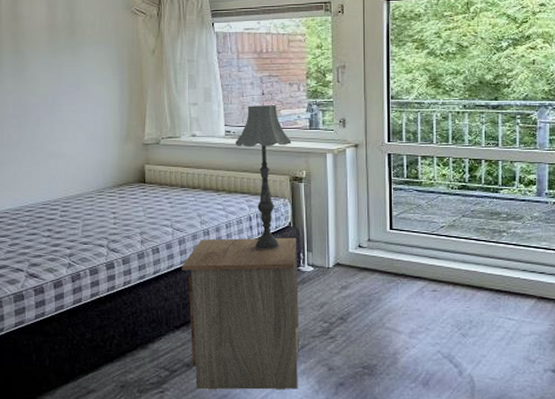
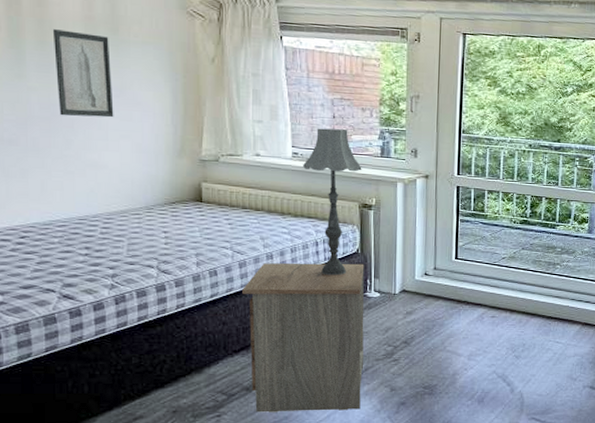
wall art: none [24,39,72,113] -> present [52,29,114,118]

